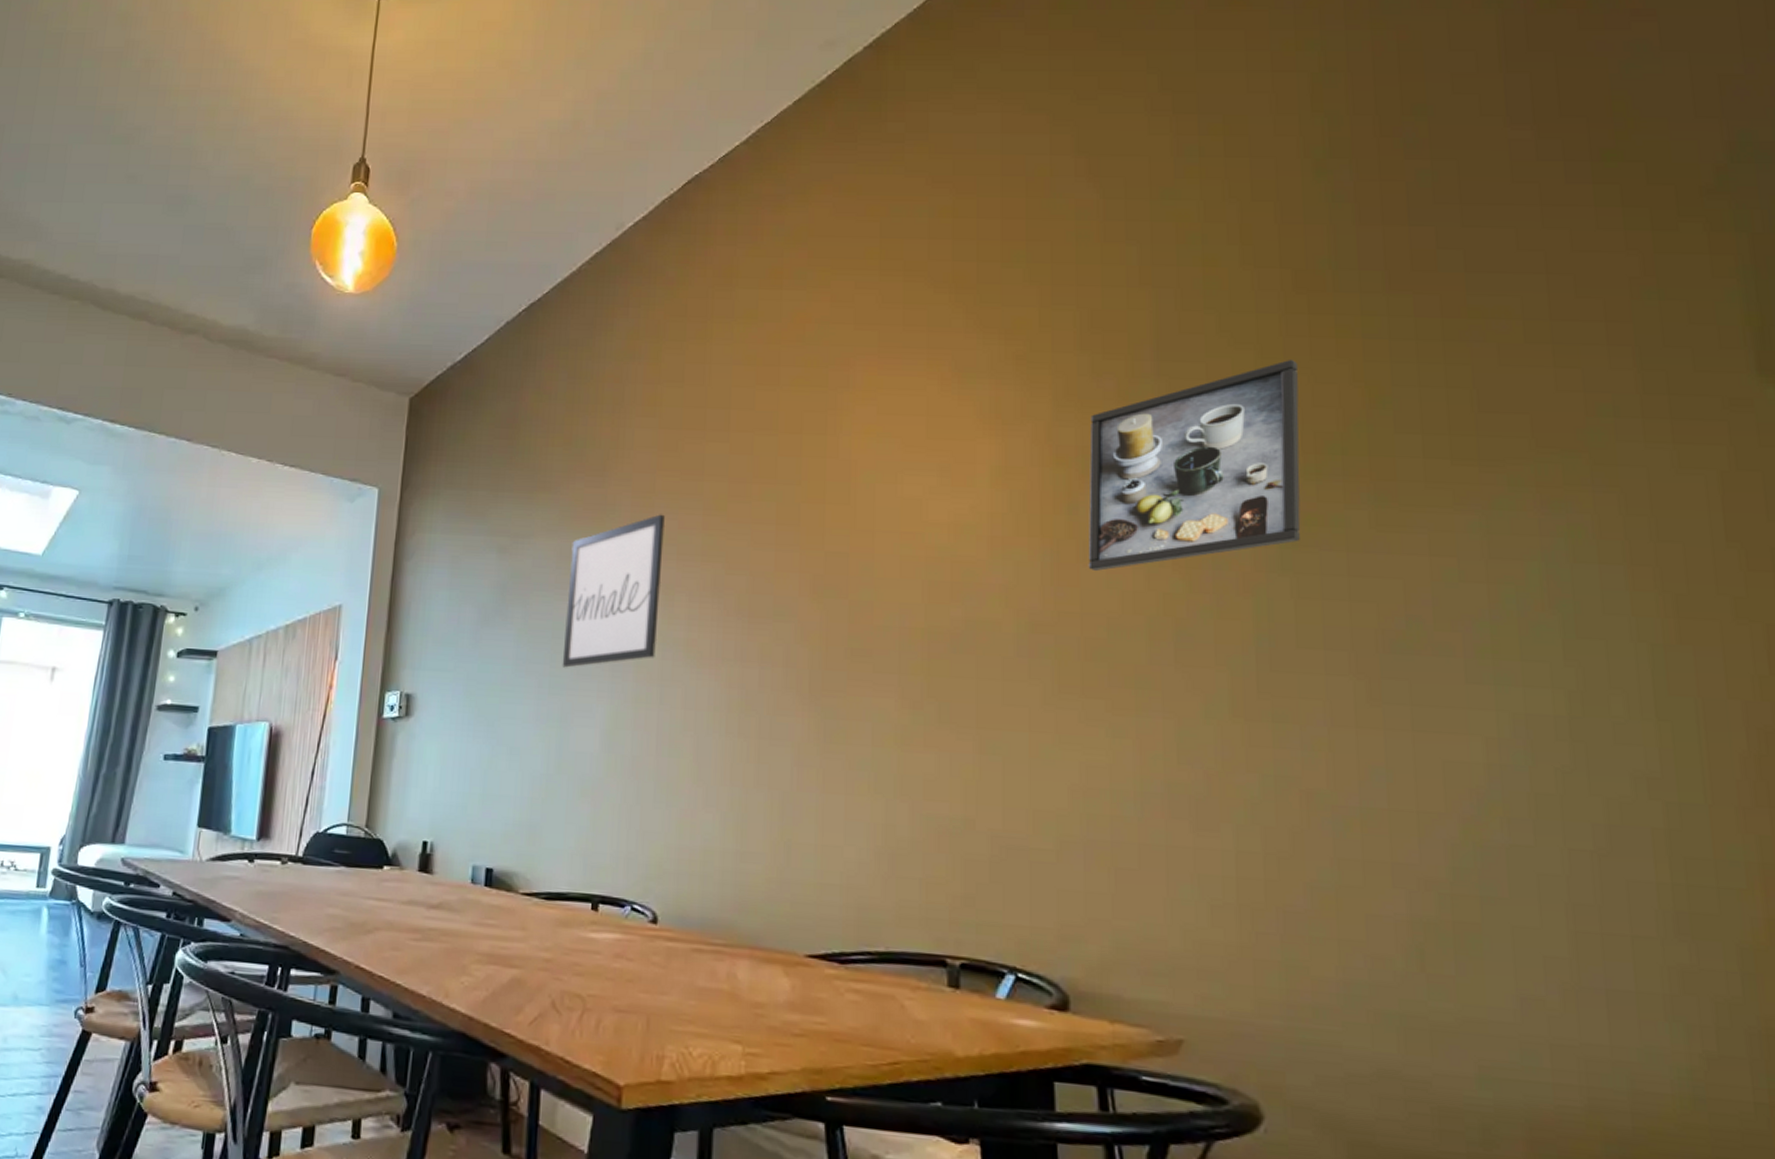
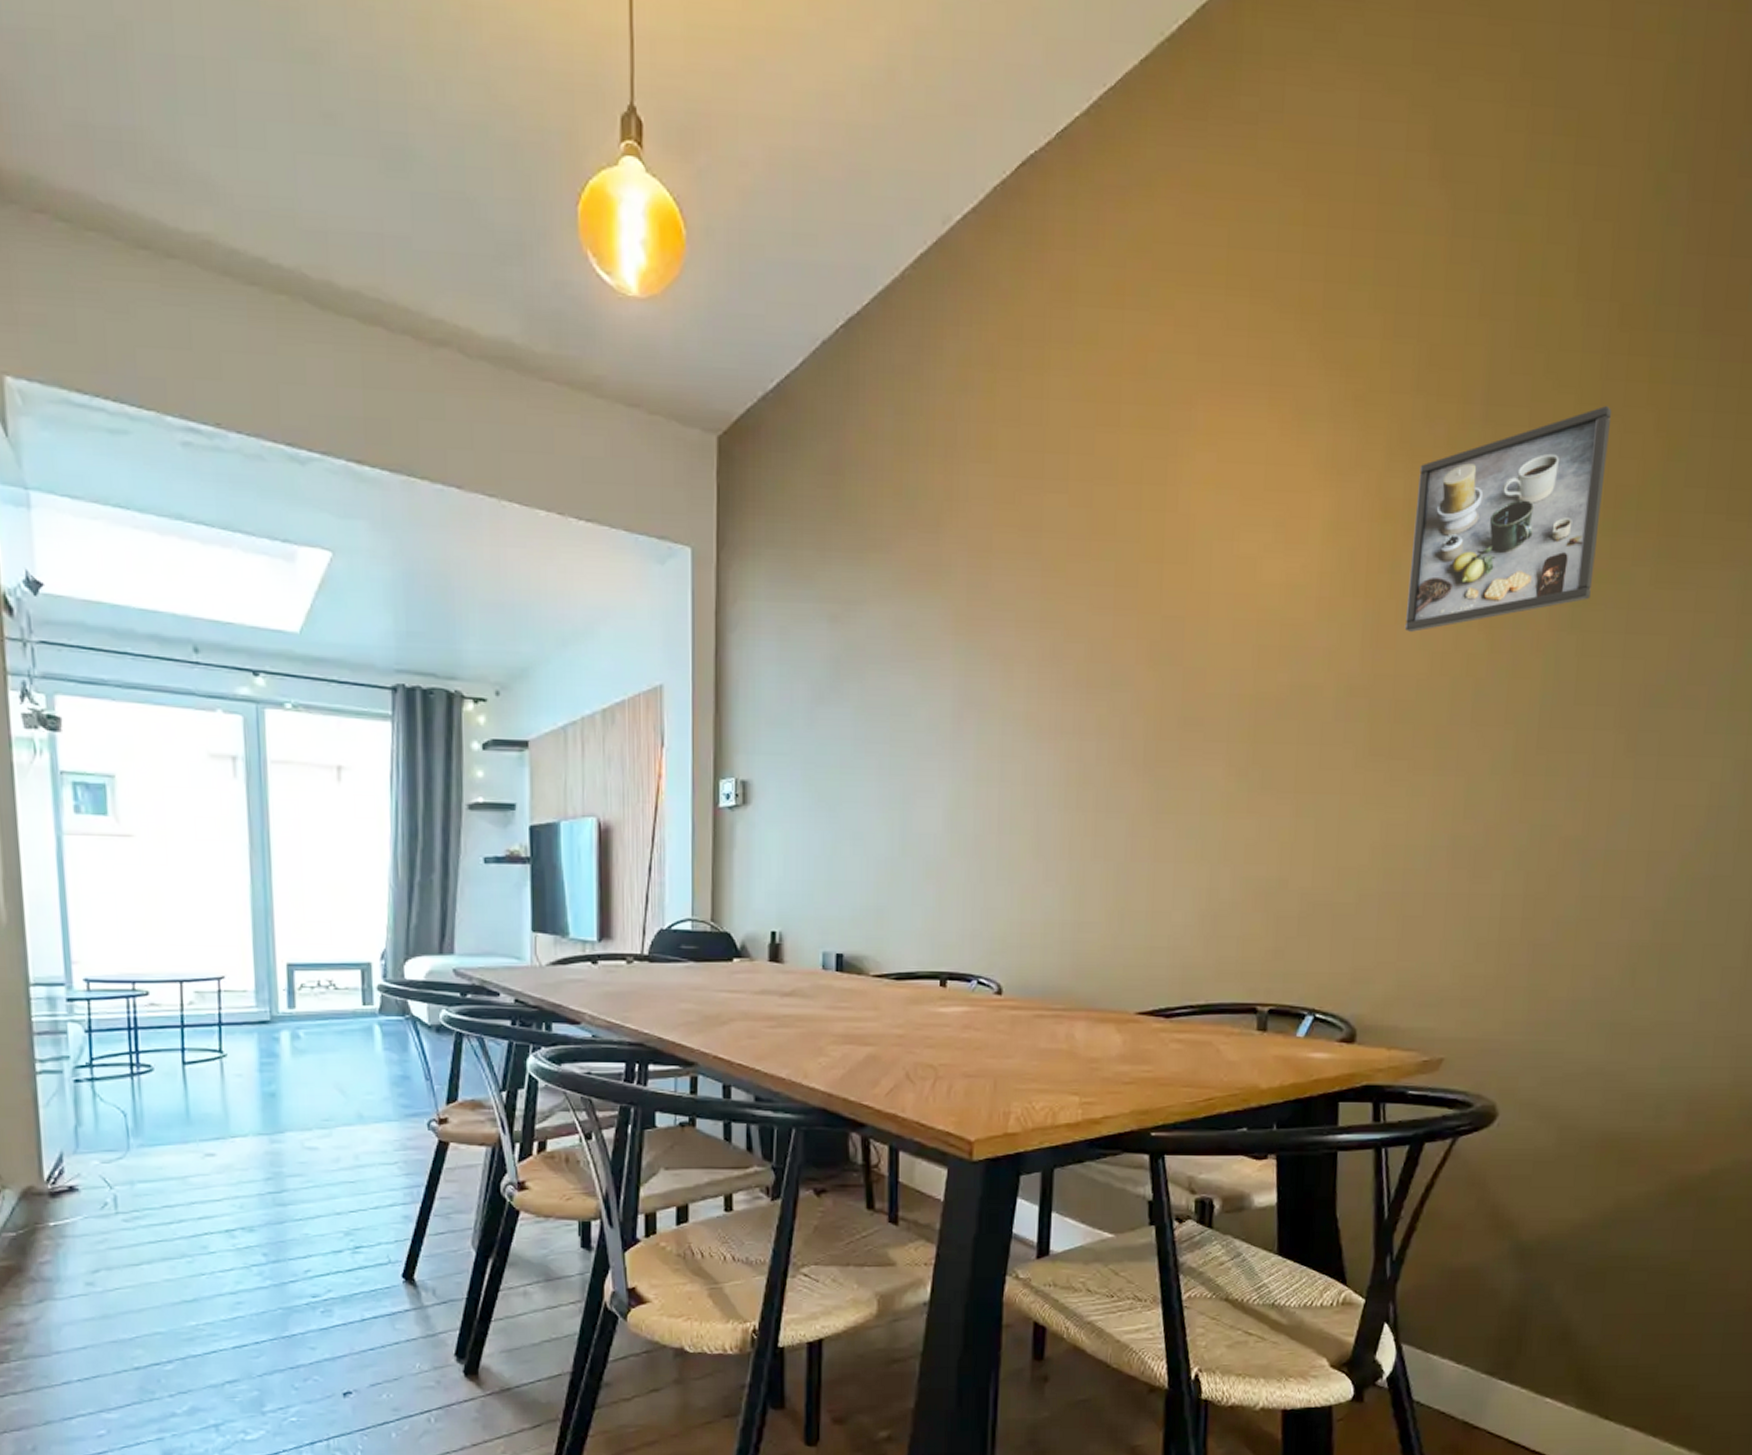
wall art: present [562,514,665,668] -> none [902,576,1002,747]

